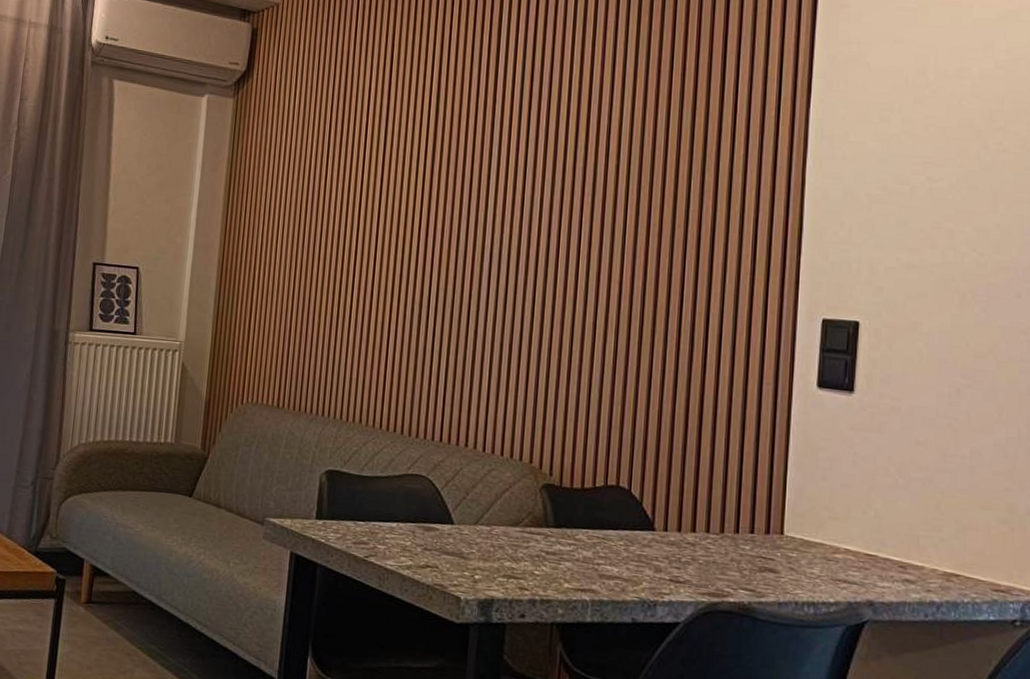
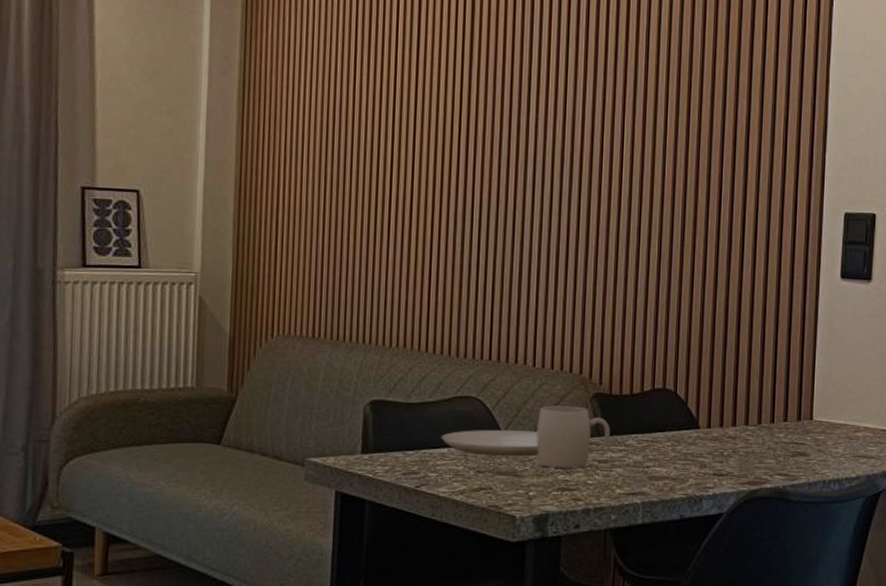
plate: none [390,507,486,540] -> present [441,429,539,457]
mug: none [483,491,560,557] -> present [536,405,610,468]

